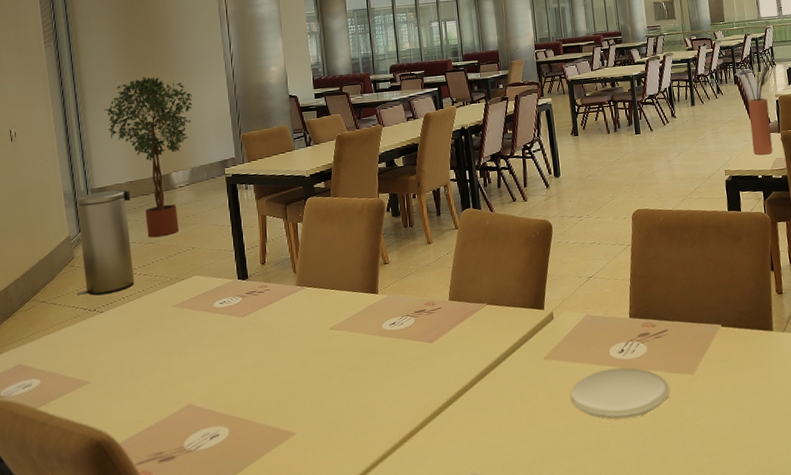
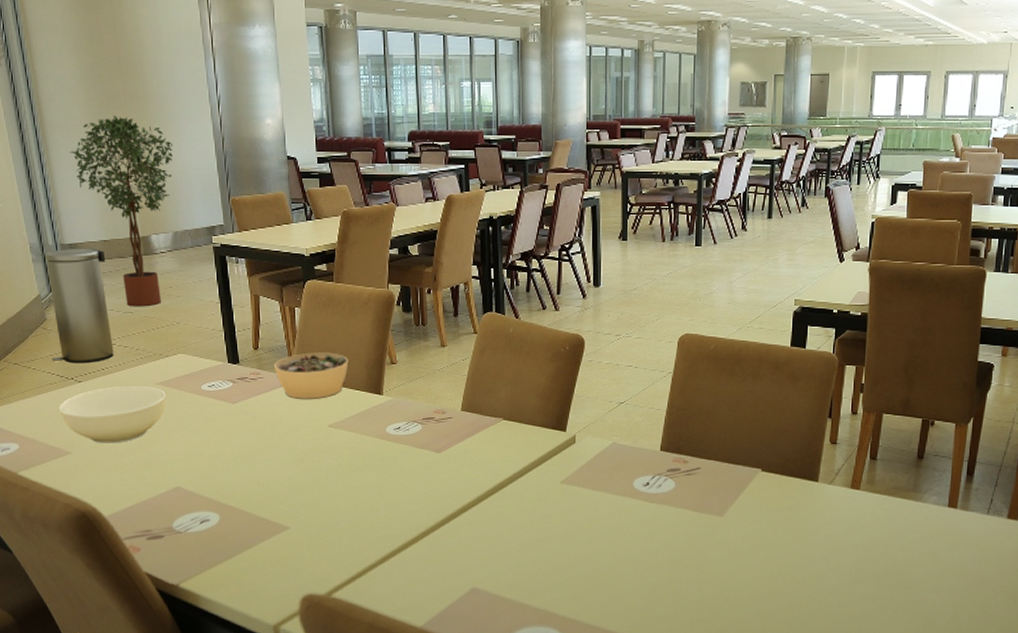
bowl: none [80,309,181,370] -> present [58,385,166,443]
salad: none [280,260,346,307] -> present [274,352,349,400]
plate: present [570,367,670,419] -> none [585,501,694,552]
vase: present [740,49,776,156] -> none [832,155,882,286]

